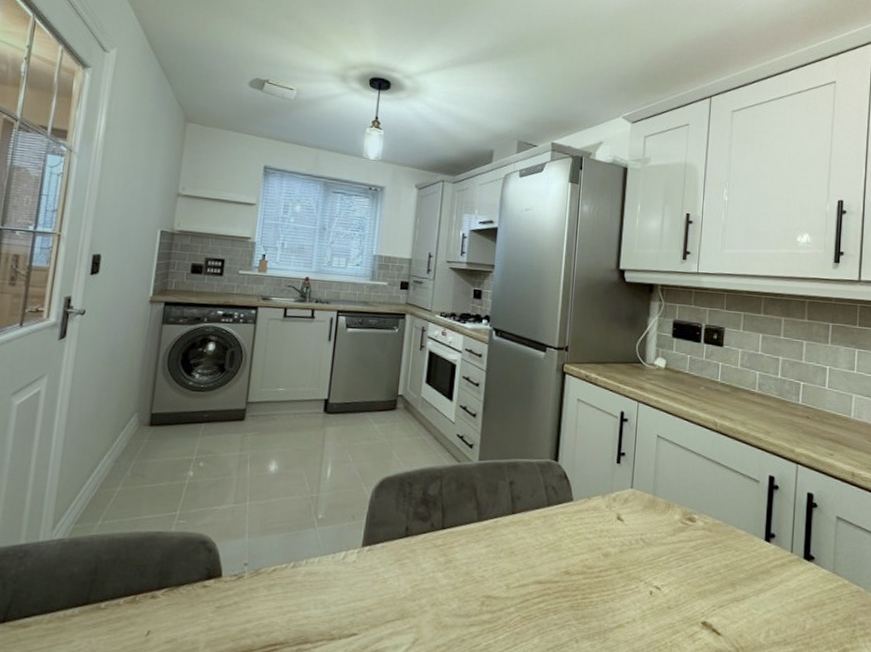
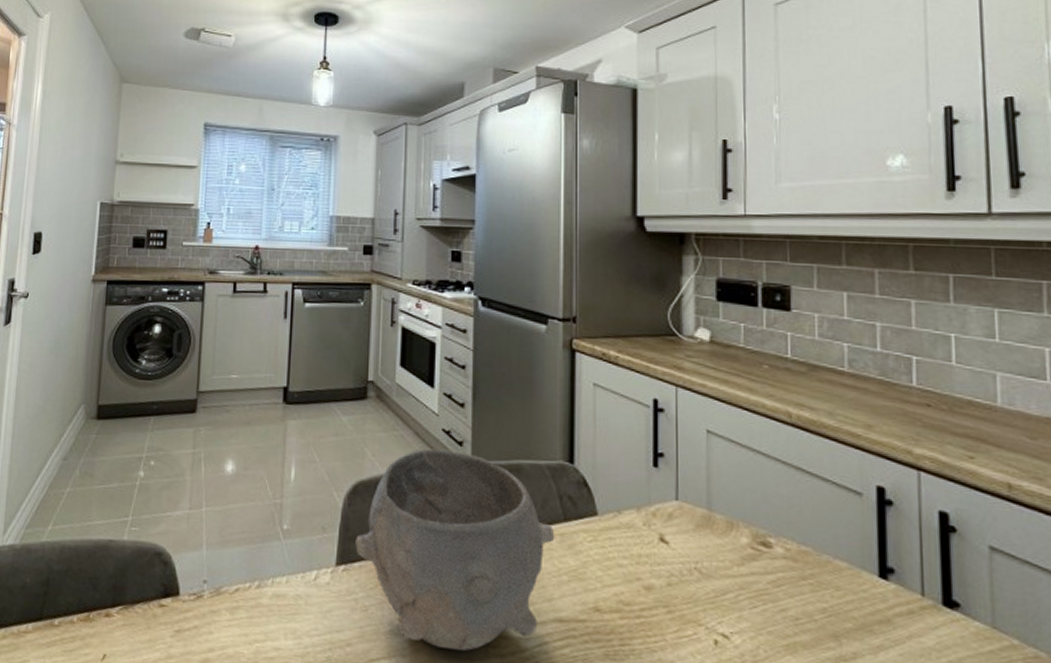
bowl: none [379,450,540,611] -> present [355,448,555,652]

